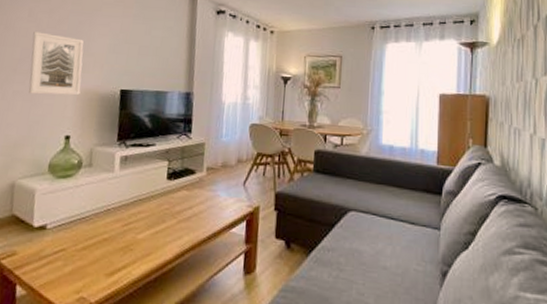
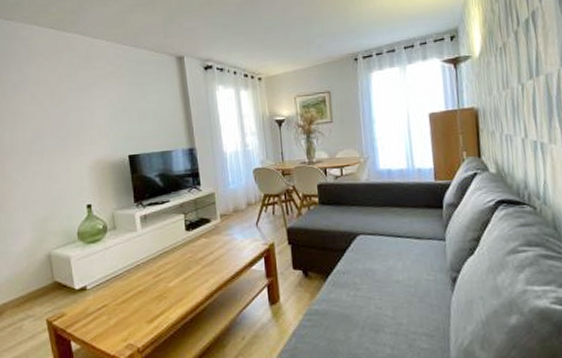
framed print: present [28,32,84,96] -> none [39,113,93,172]

